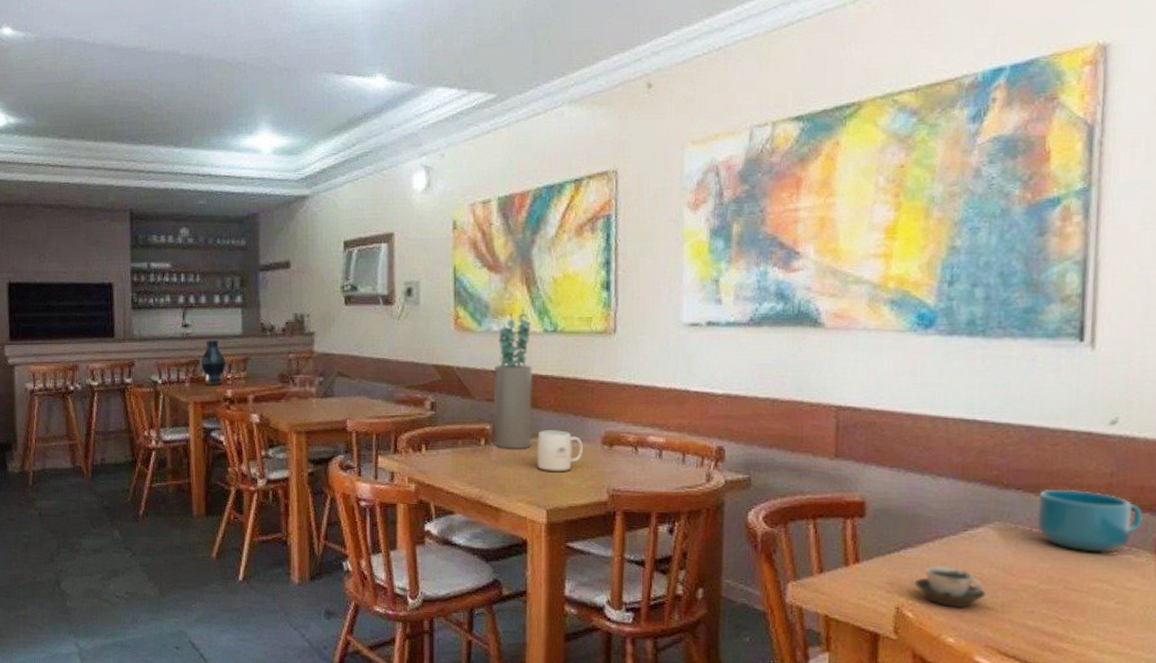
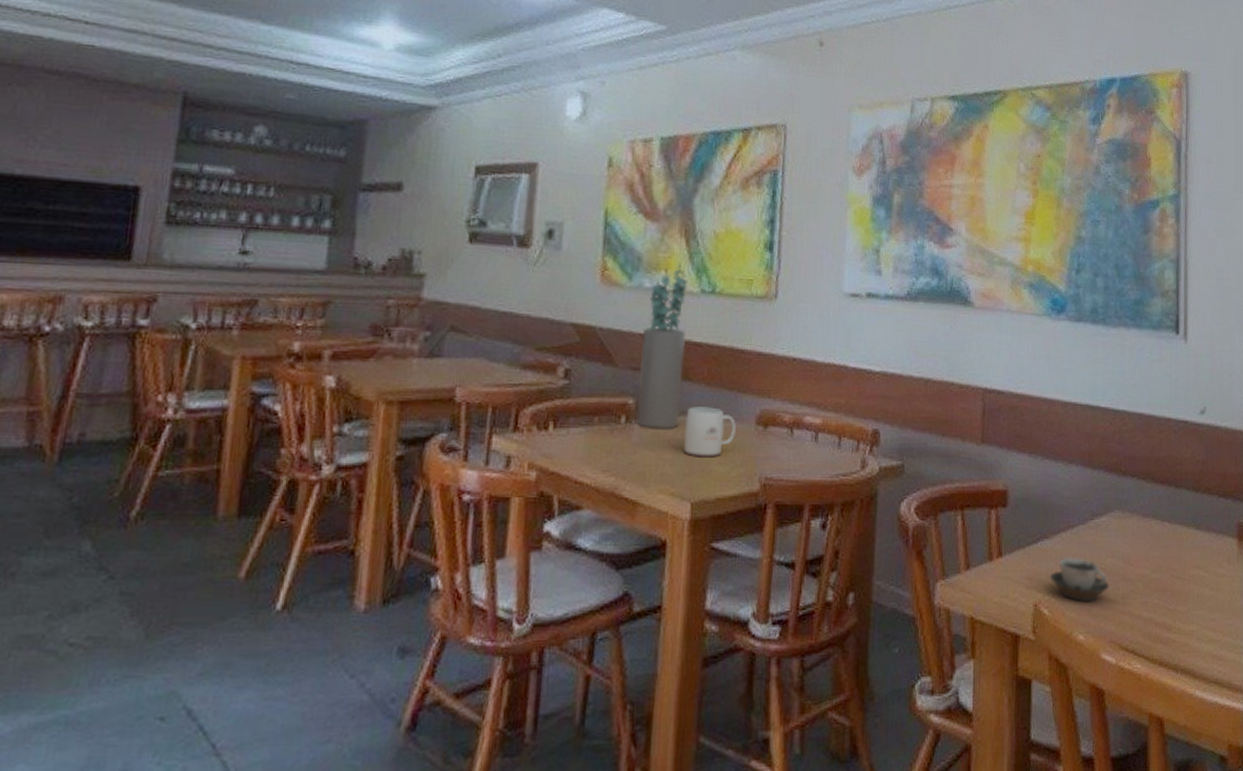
vase: present [200,339,226,387] -> none [259,274,298,338]
cup: present [1037,489,1142,552] -> none [1149,476,1226,539]

